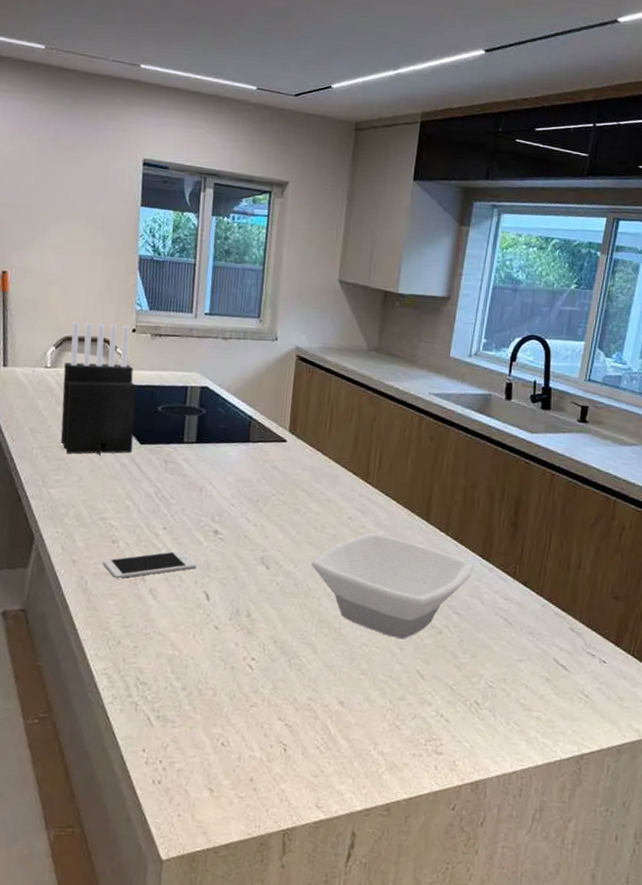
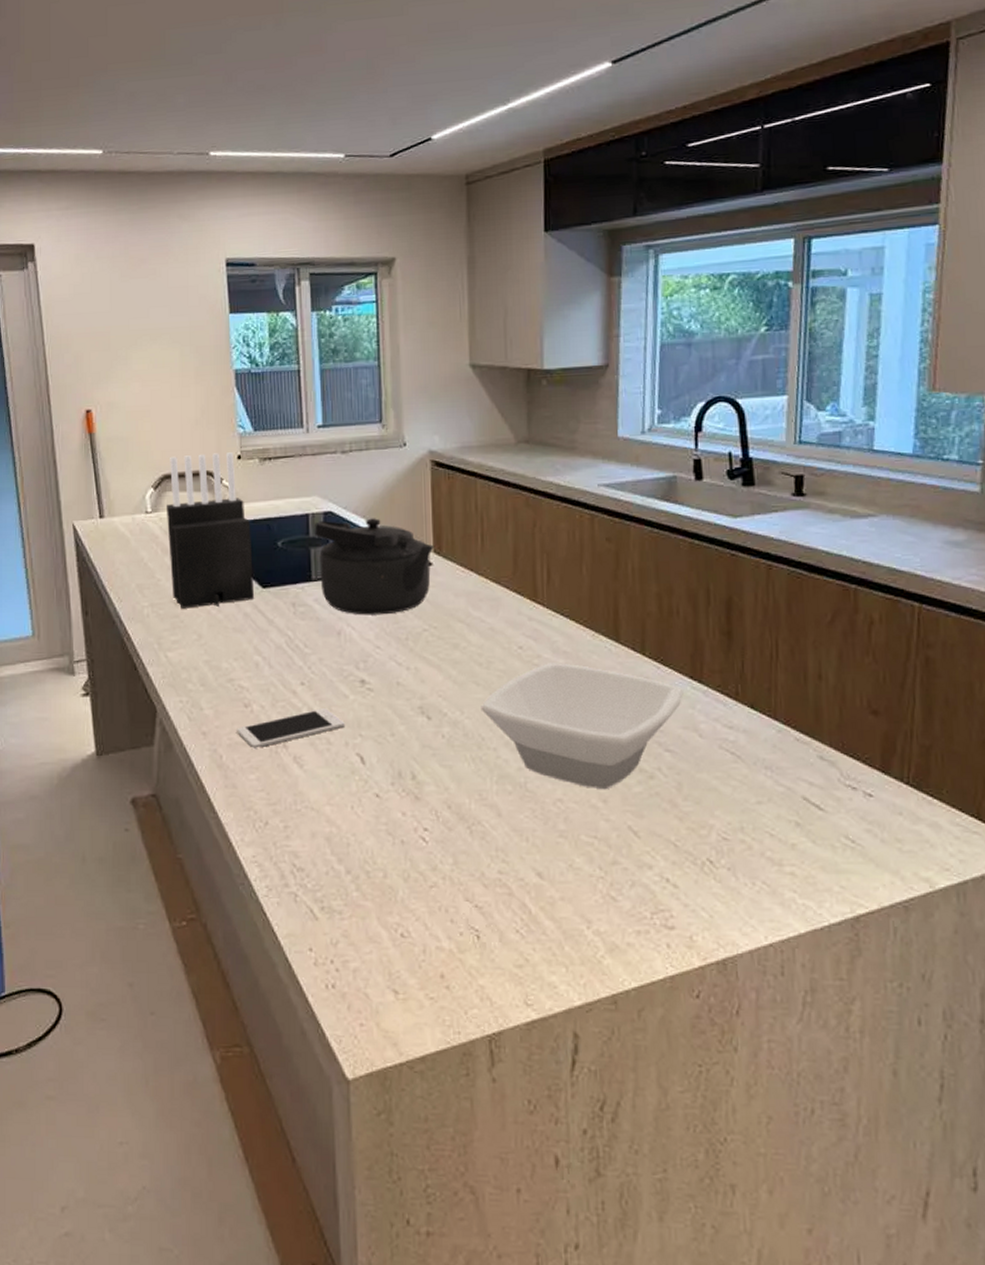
kettle: none [191,394,290,479] -> present [315,518,434,615]

